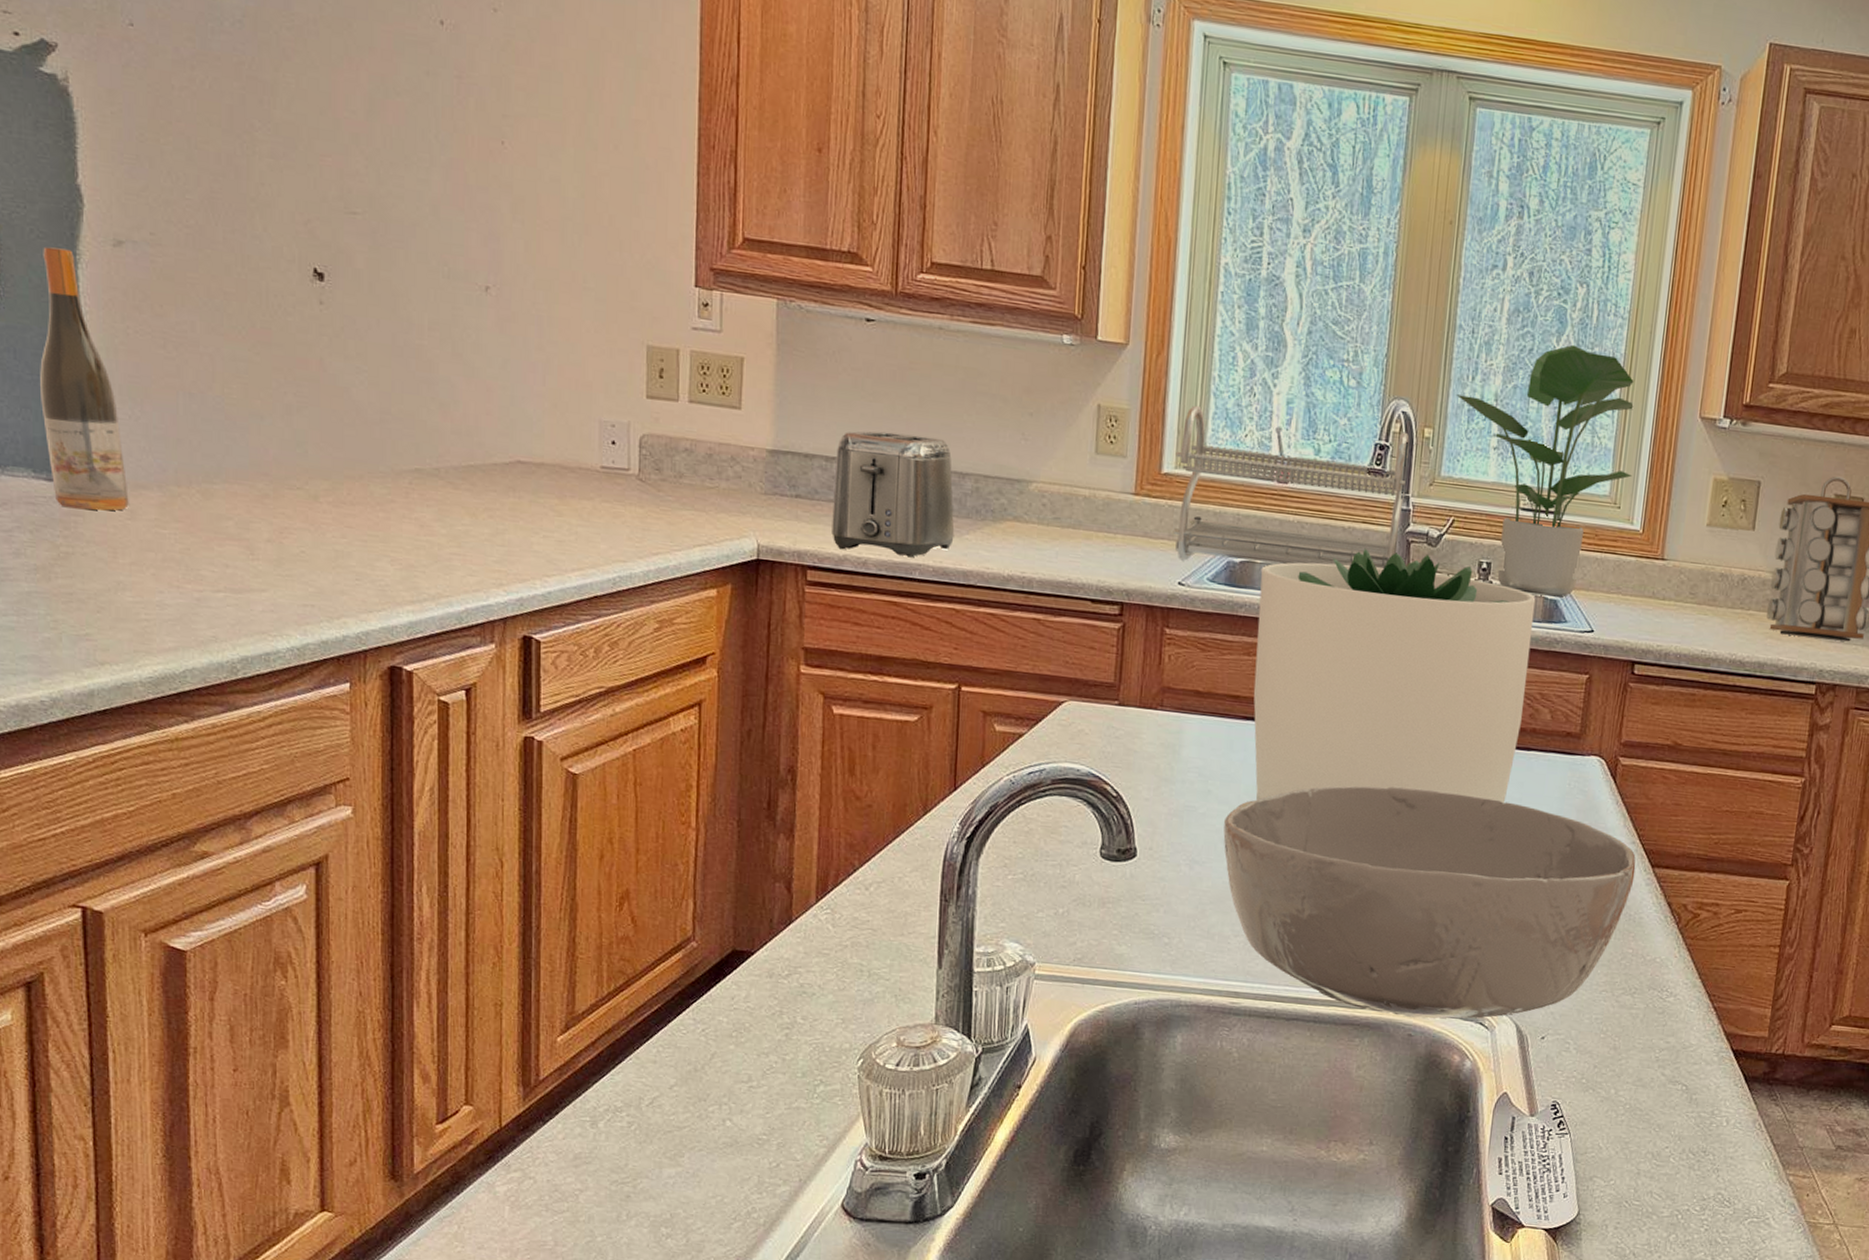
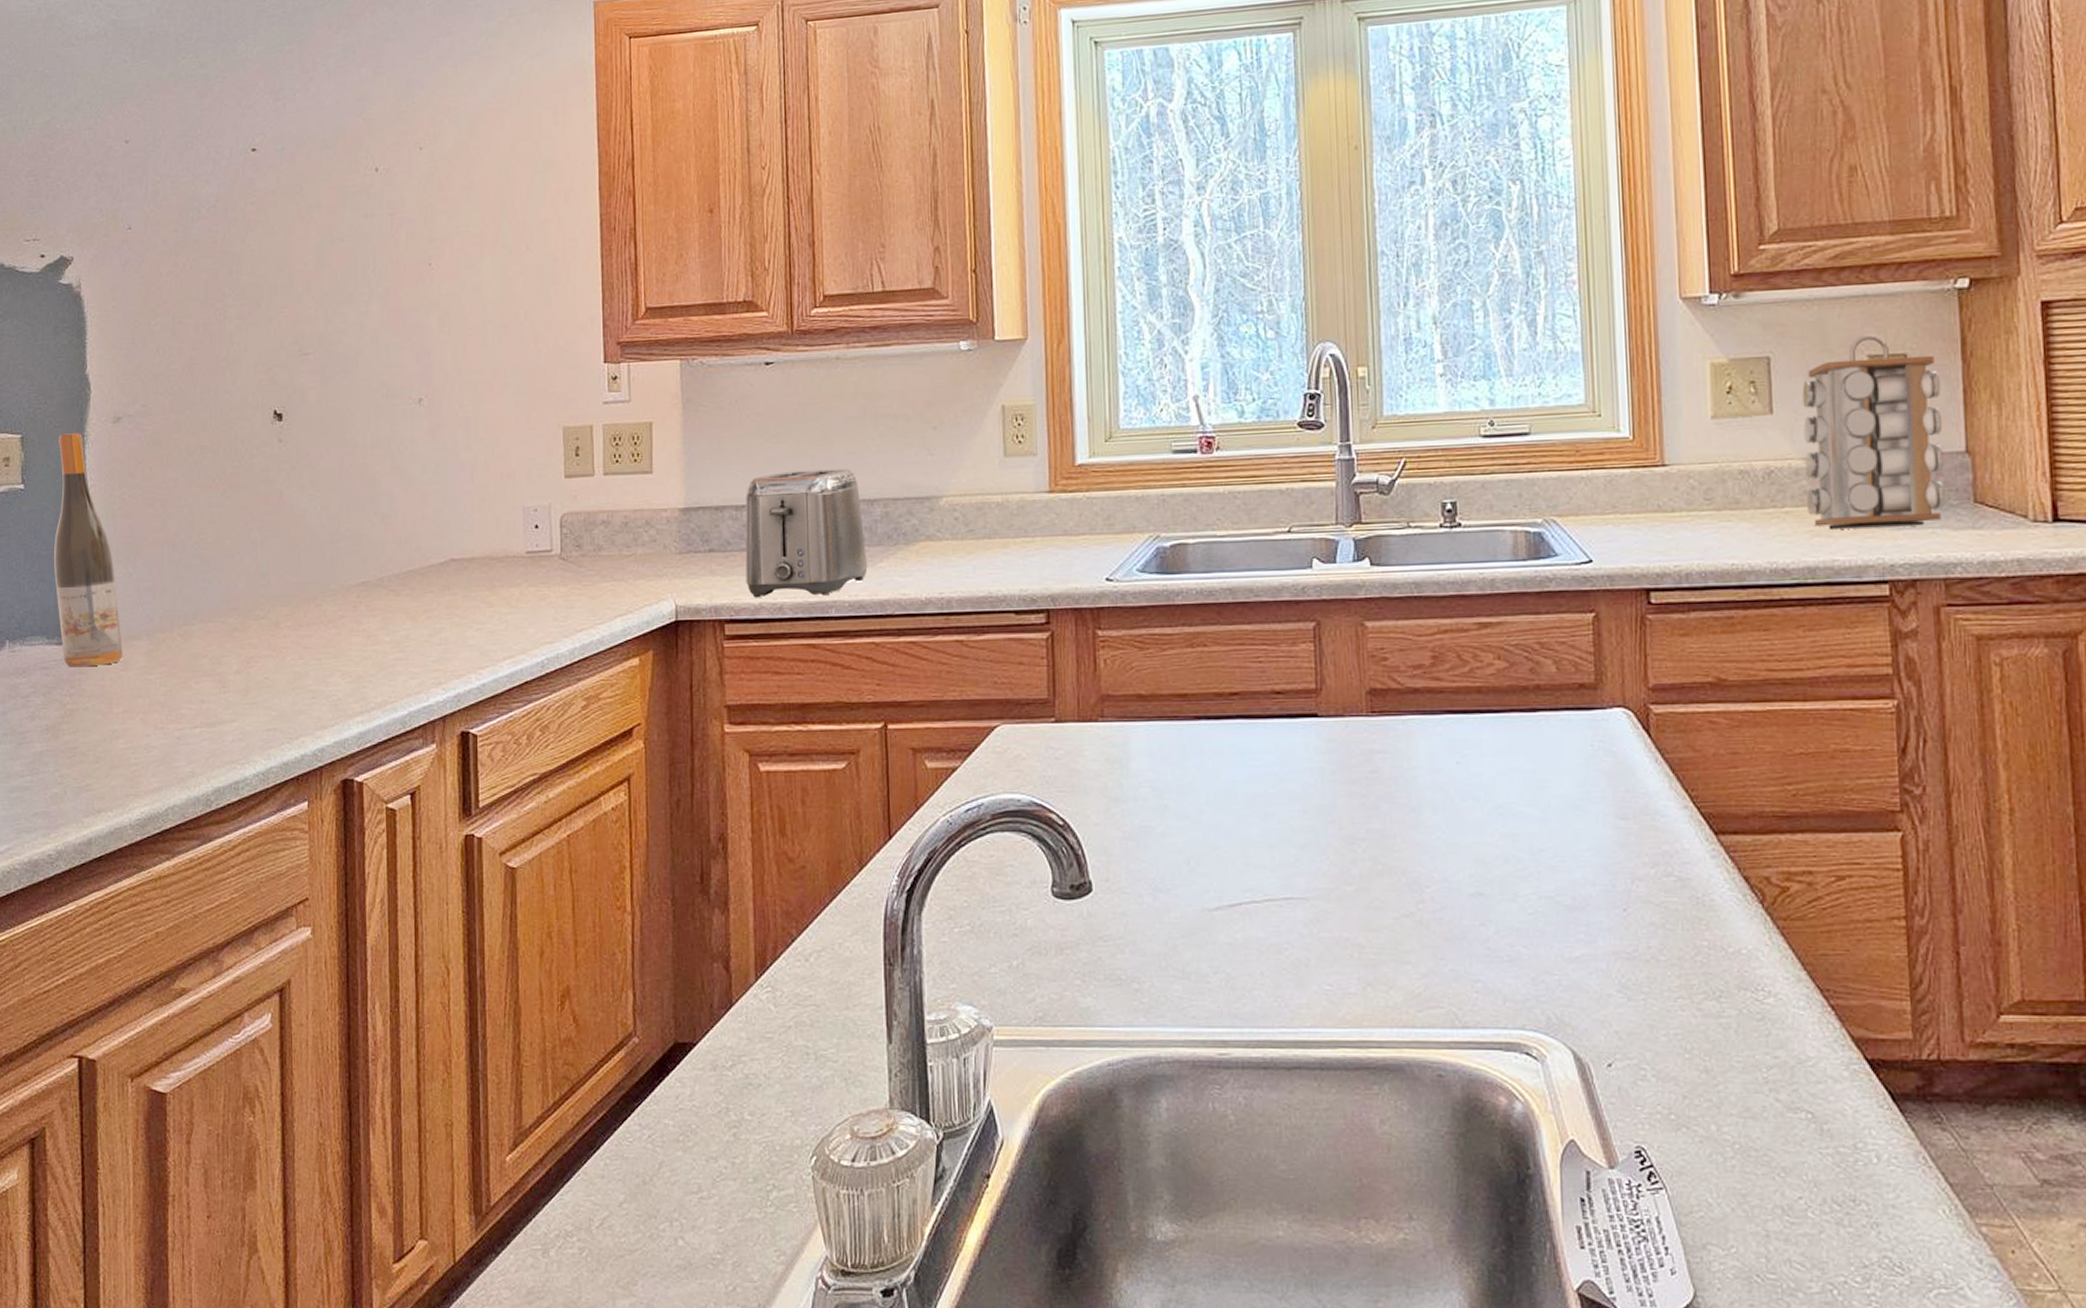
dish rack: present [1173,405,1410,570] -> none [1088,375,1352,554]
bowl: present [1223,786,1636,1019] -> none [1187,773,1695,1054]
planter: present [1253,548,1536,804] -> none [1196,505,1521,811]
potted plant: present [1456,344,1634,597] -> none [1388,247,1610,530]

